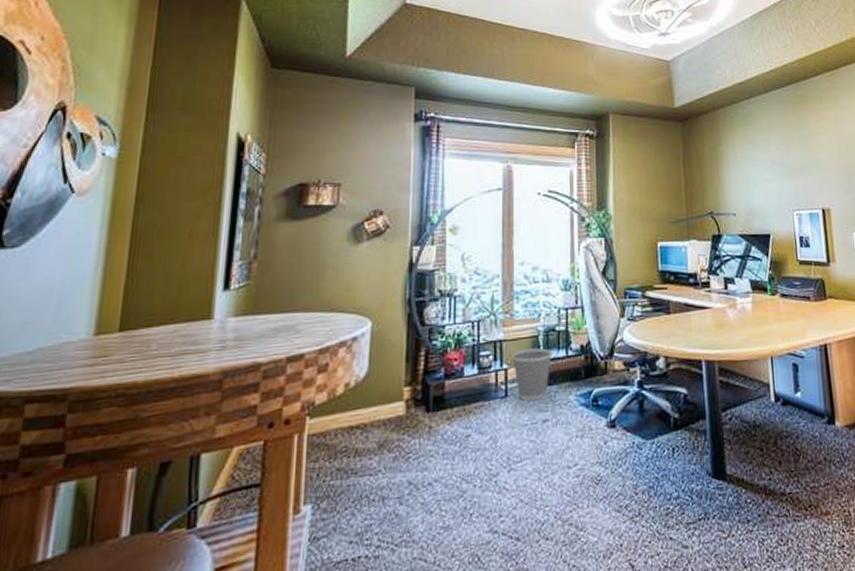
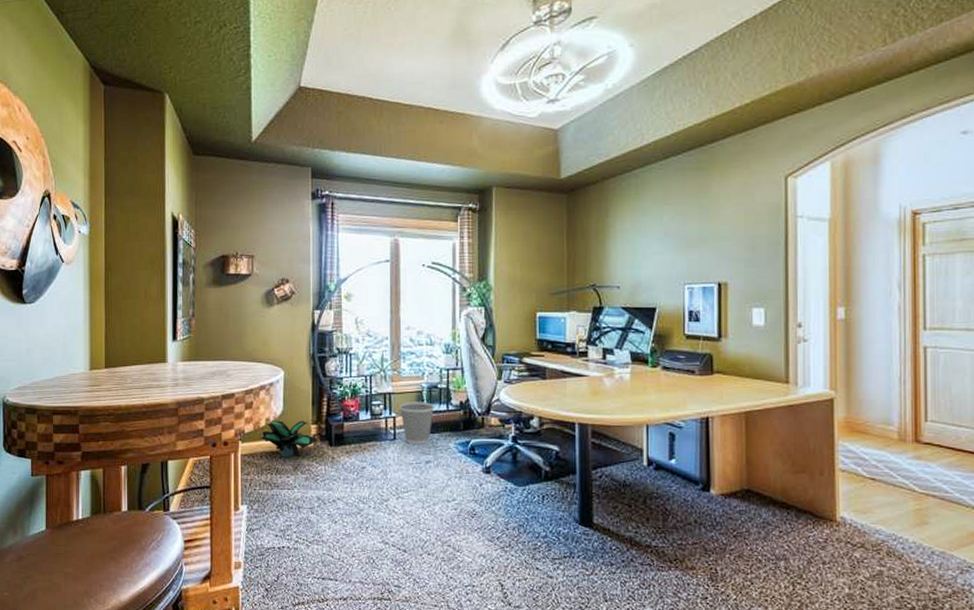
decorative plant: none [334,383,412,433] -> present [259,420,318,458]

